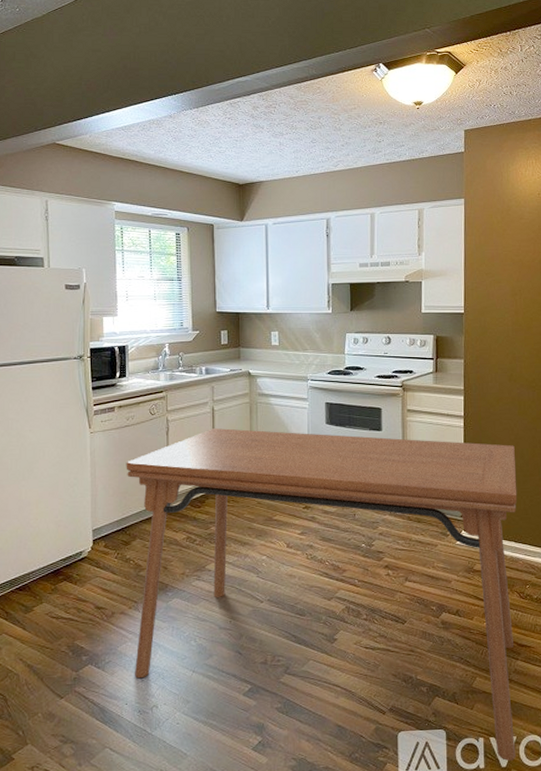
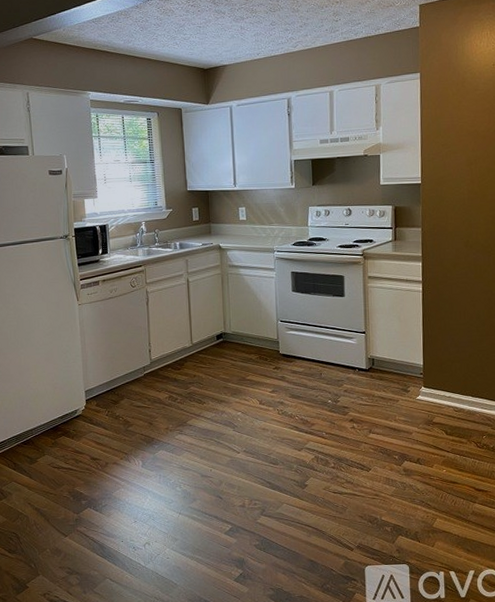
dining table: present [126,428,518,761] -> none [111,298,474,592]

